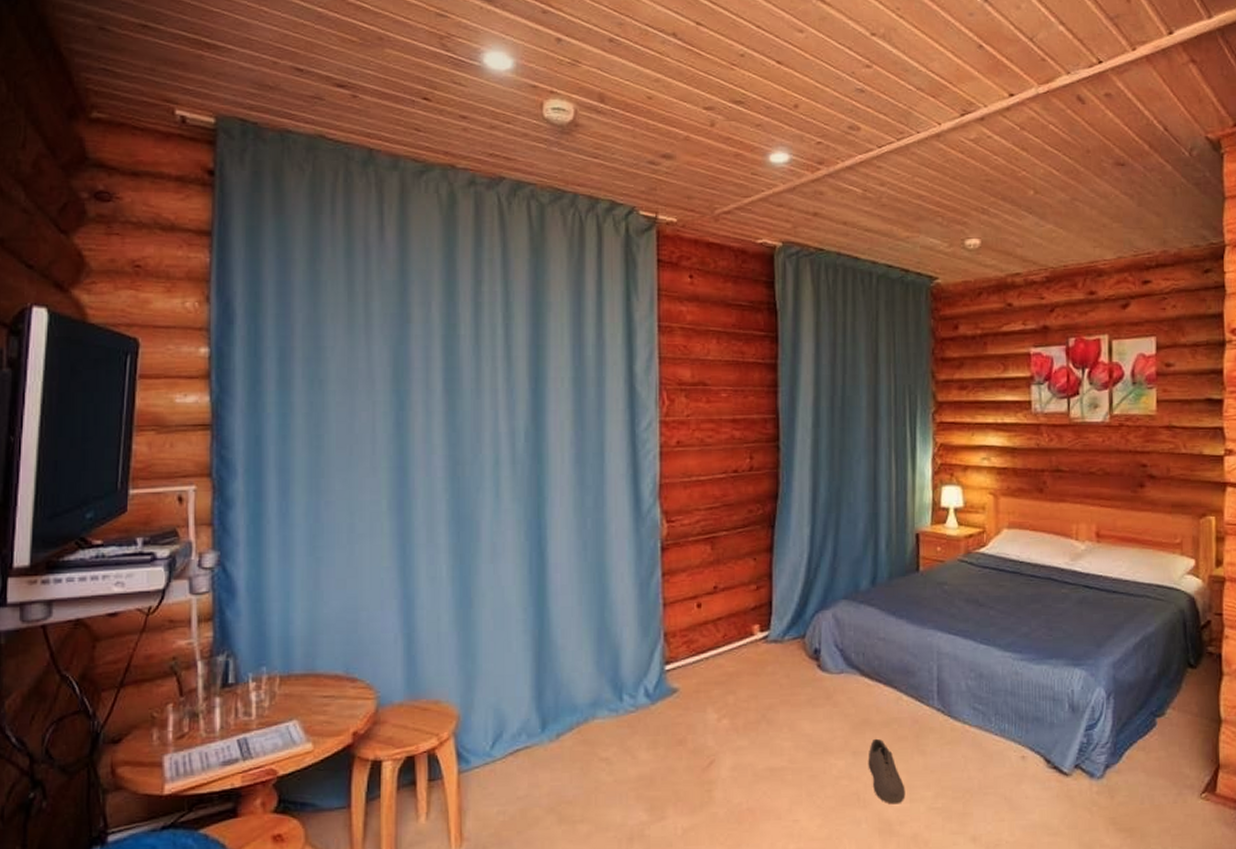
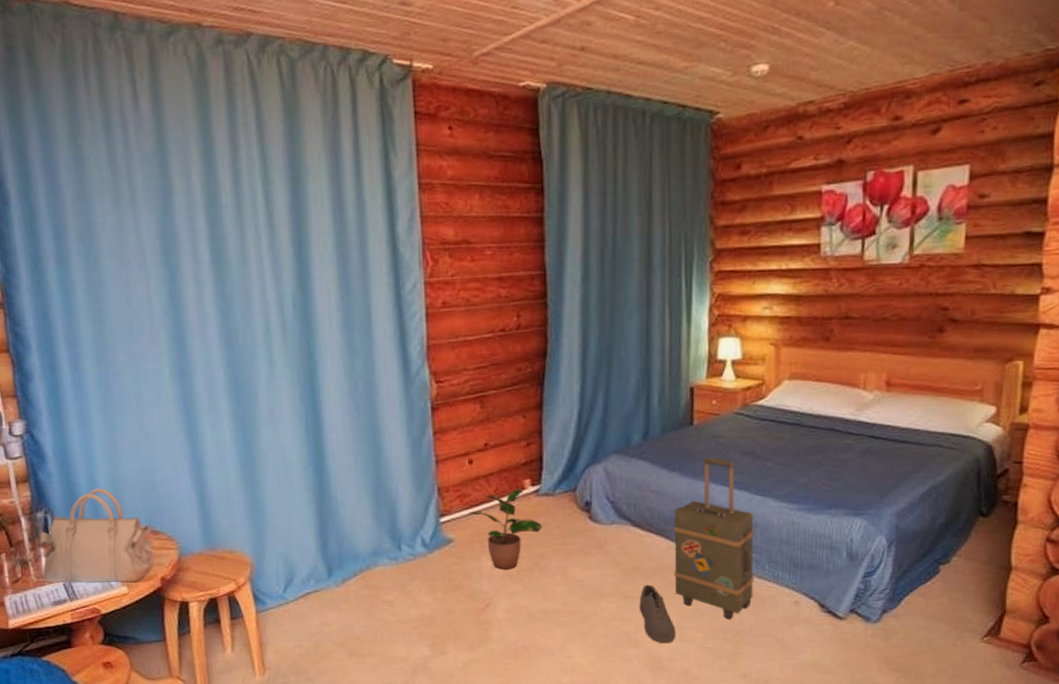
shoulder bag: none [214,629,349,740] -> present [39,488,156,584]
potted plant: none [695,636,771,723] -> present [469,490,543,570]
suitcase: none [902,605,981,777] -> present [674,458,754,620]

